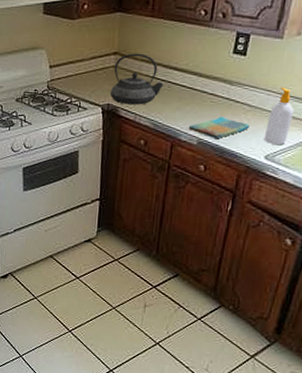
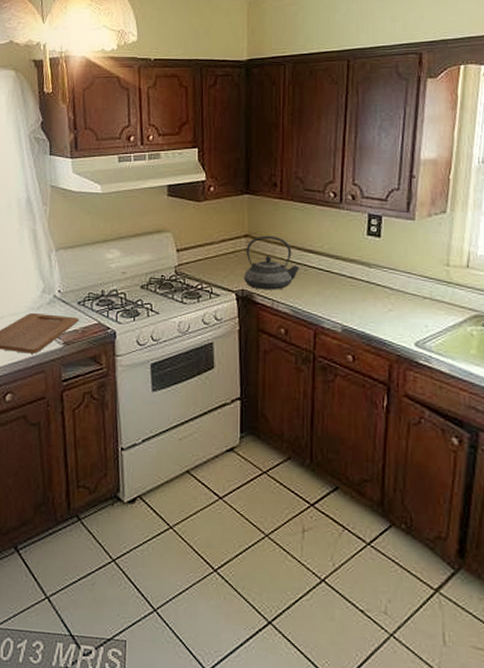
dish towel: present [188,116,250,140] -> none [330,301,394,326]
soap bottle: present [263,88,294,145] -> none [411,269,437,331]

